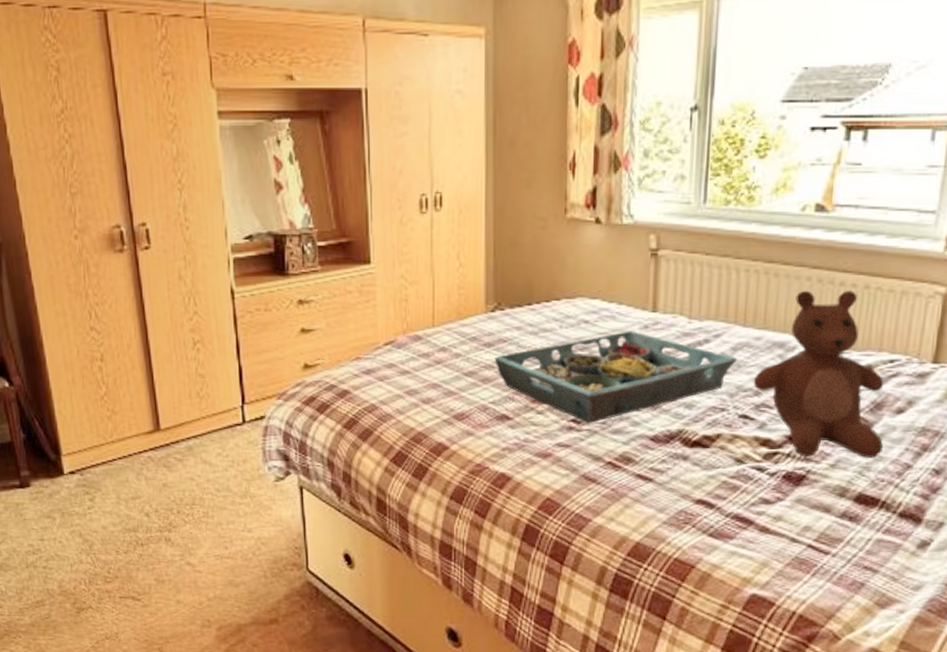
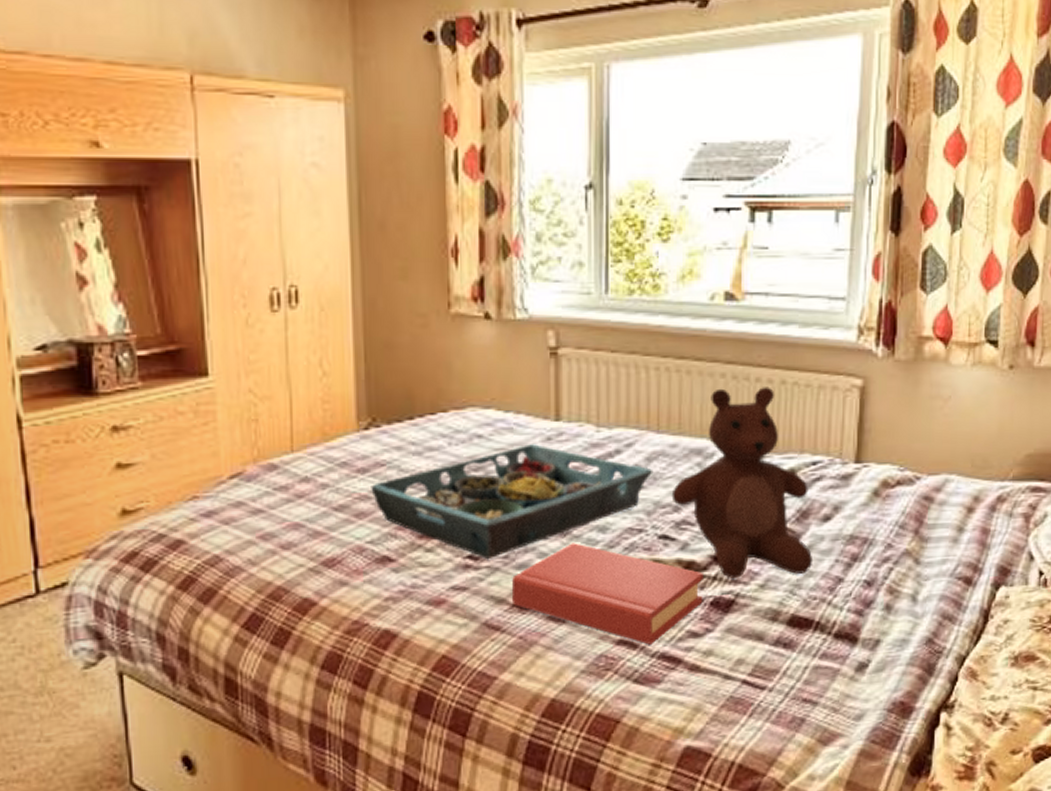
hardback book: none [608,415,778,506] -> present [512,543,703,645]

